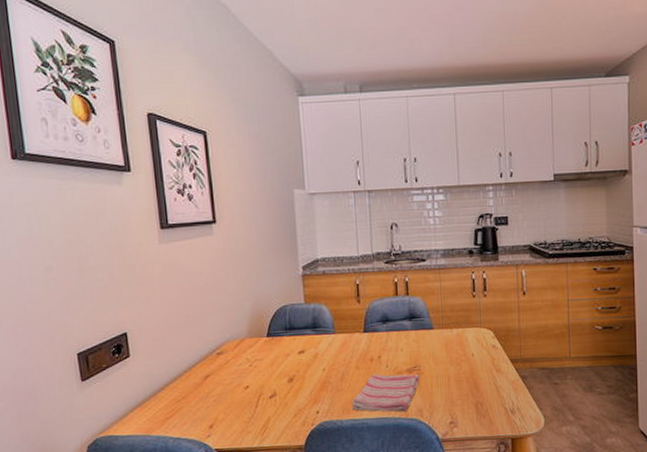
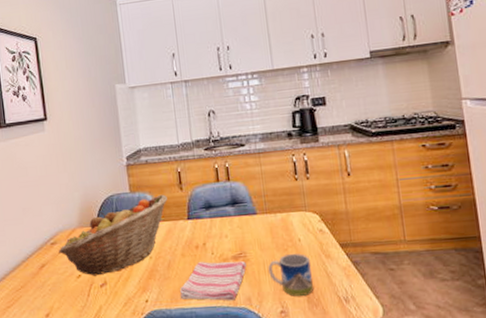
fruit basket: none [225,306,344,387] -> present [58,194,167,276]
mug: none [441,367,482,408] -> present [268,253,313,296]

